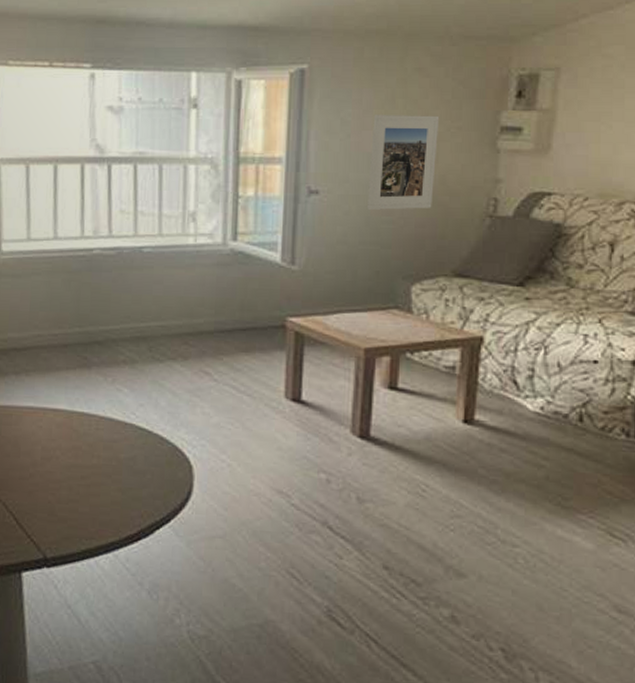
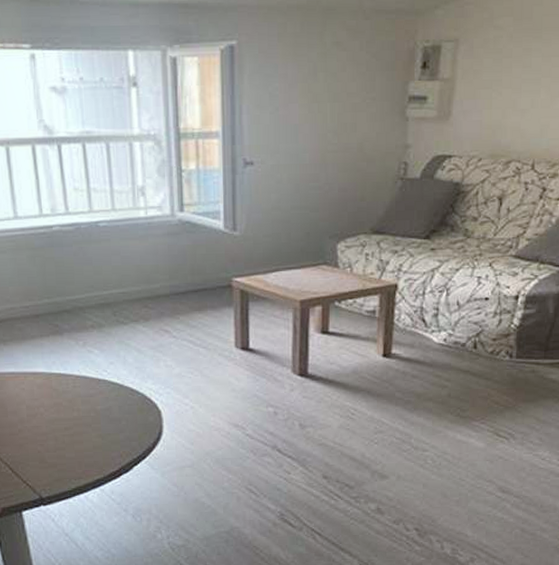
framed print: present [368,115,440,210] -> none [296,87,356,177]

